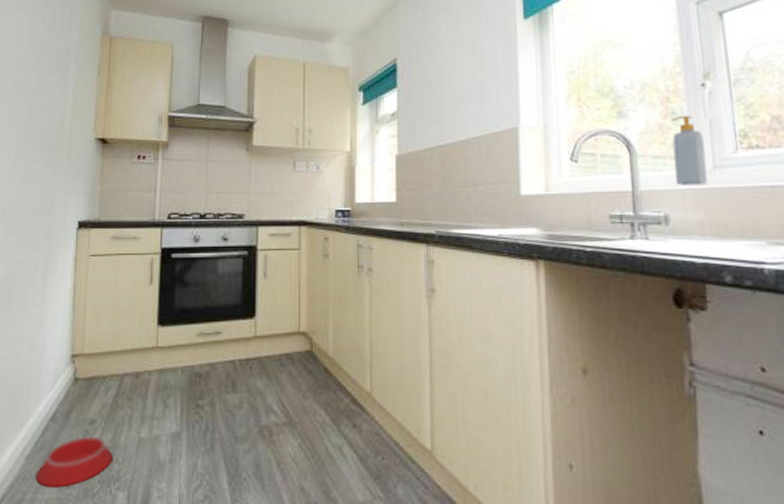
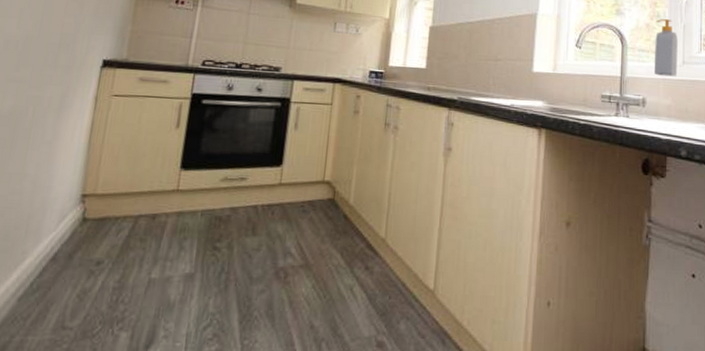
pet bowl: present [36,435,113,489] -> none [27,276,119,330]

